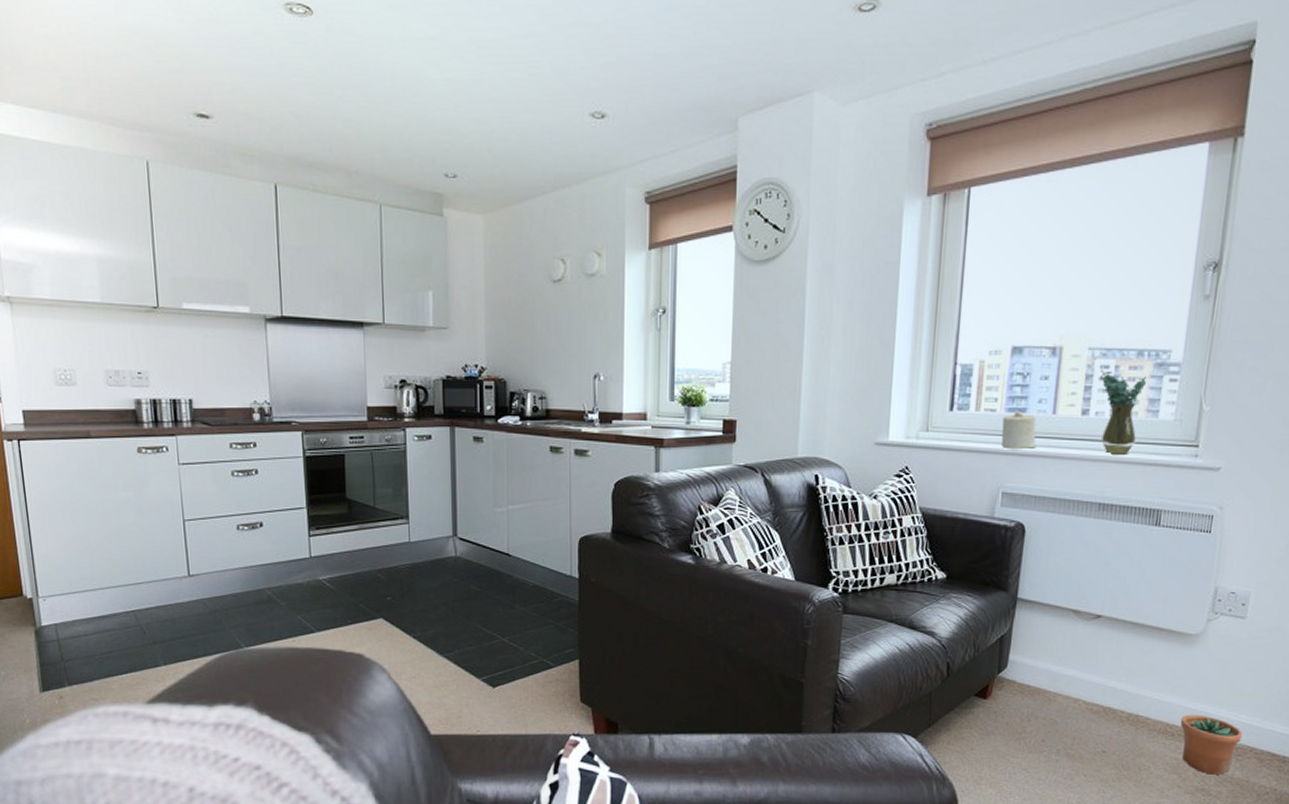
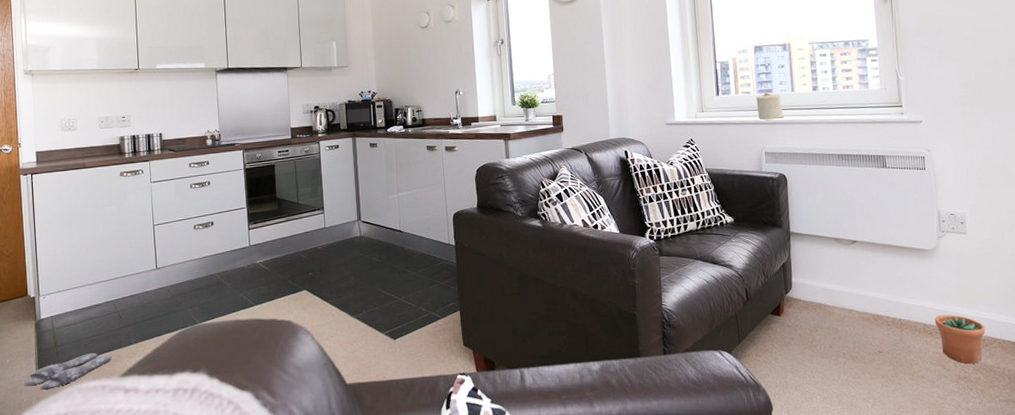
slippers: none [25,671,135,711] -> present [24,352,112,390]
vase: present [1099,369,1146,454] -> none [820,57,856,118]

